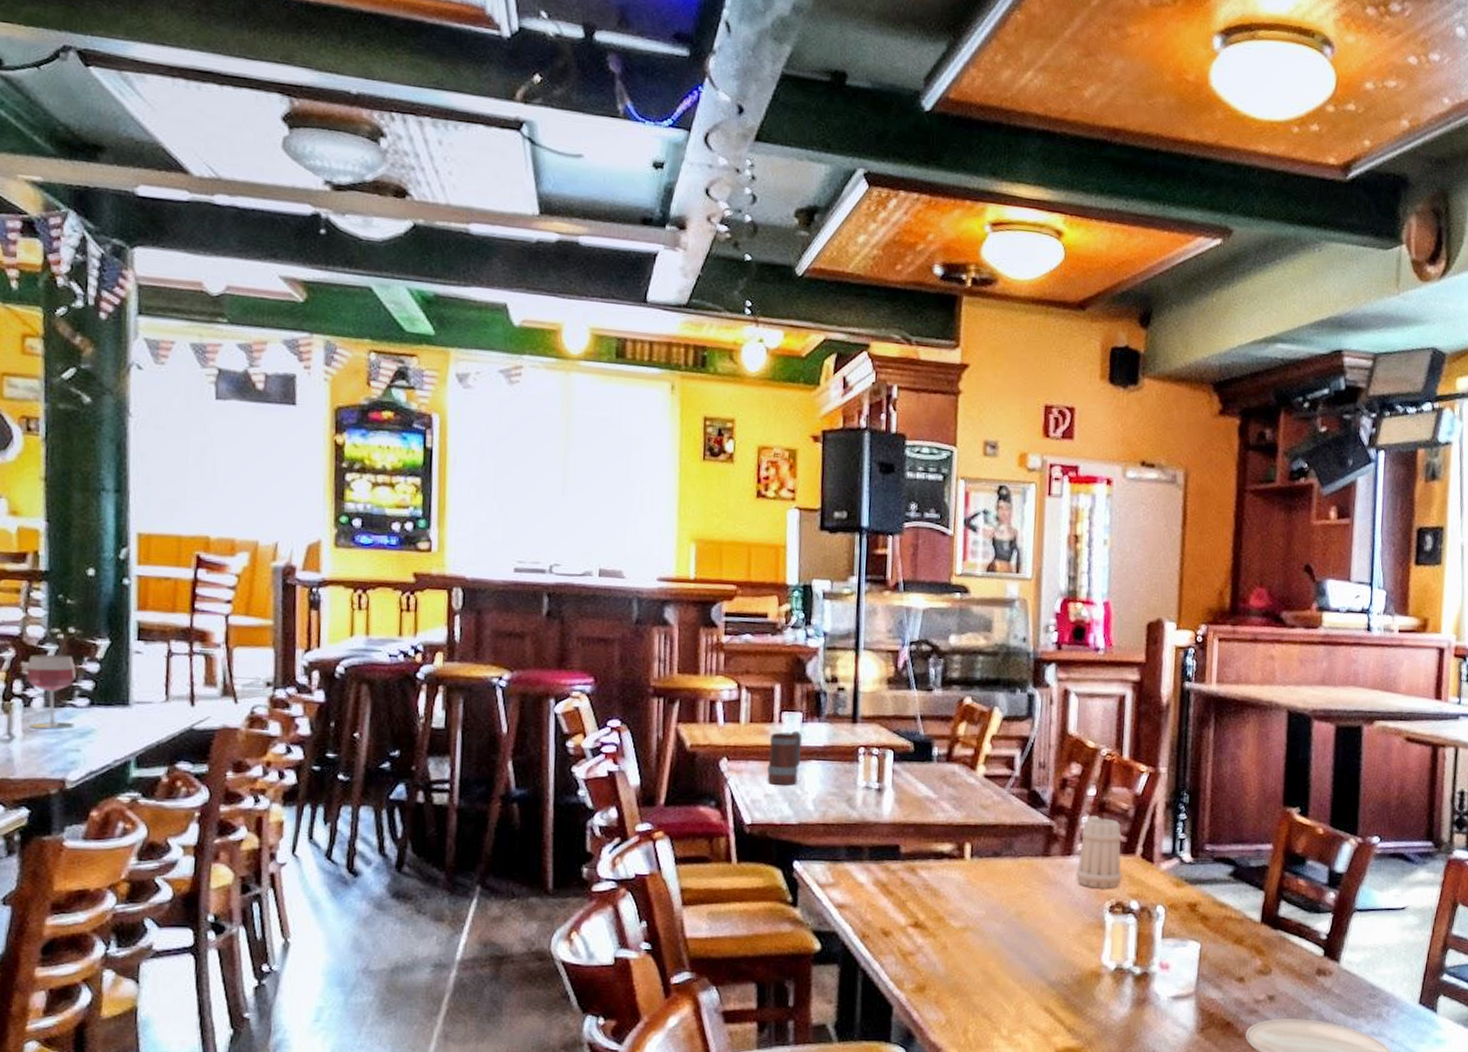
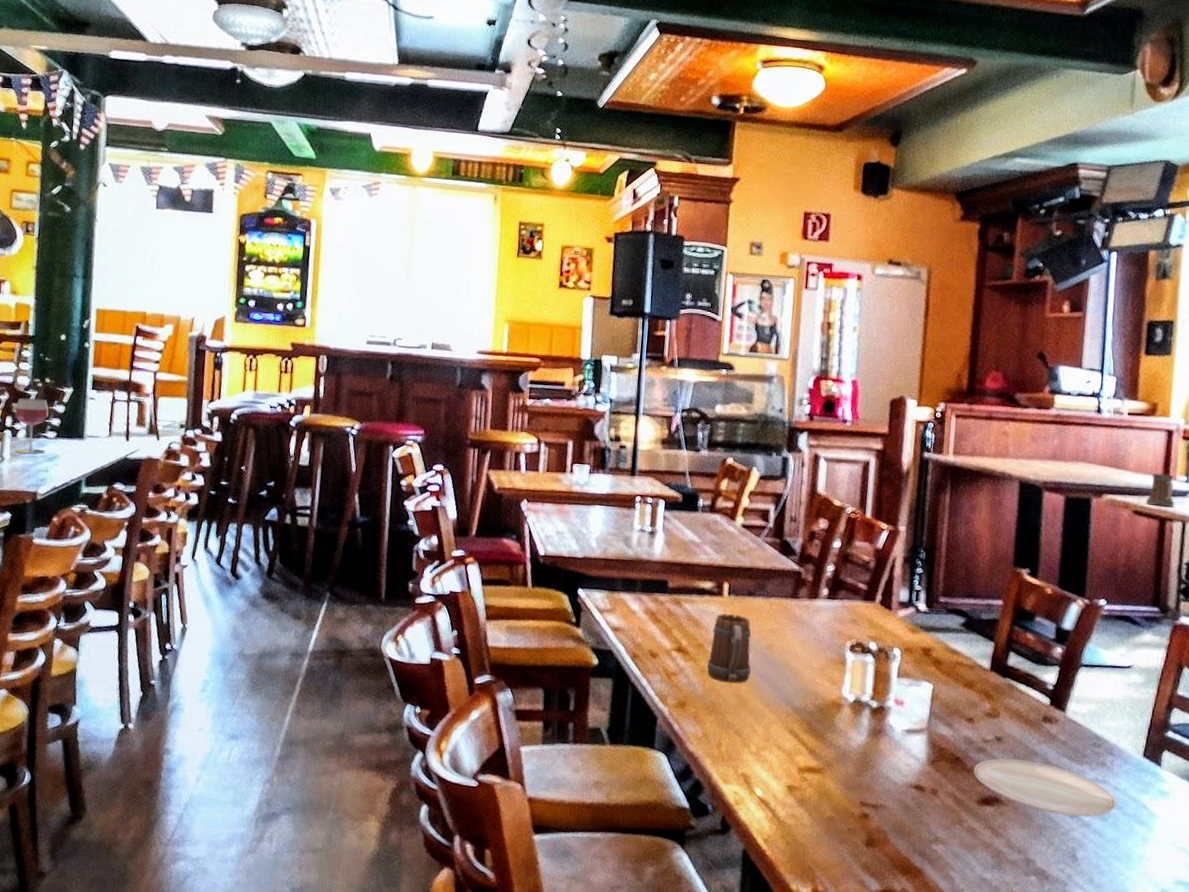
beer mug: present [767,730,803,785] -> none [559,479,589,525]
beer mug: none [949,879,1000,958] -> present [707,613,752,683]
beer mug: present [1075,816,1122,889] -> none [820,565,863,630]
beer mug: none [1418,695,1446,732] -> present [1145,473,1174,507]

